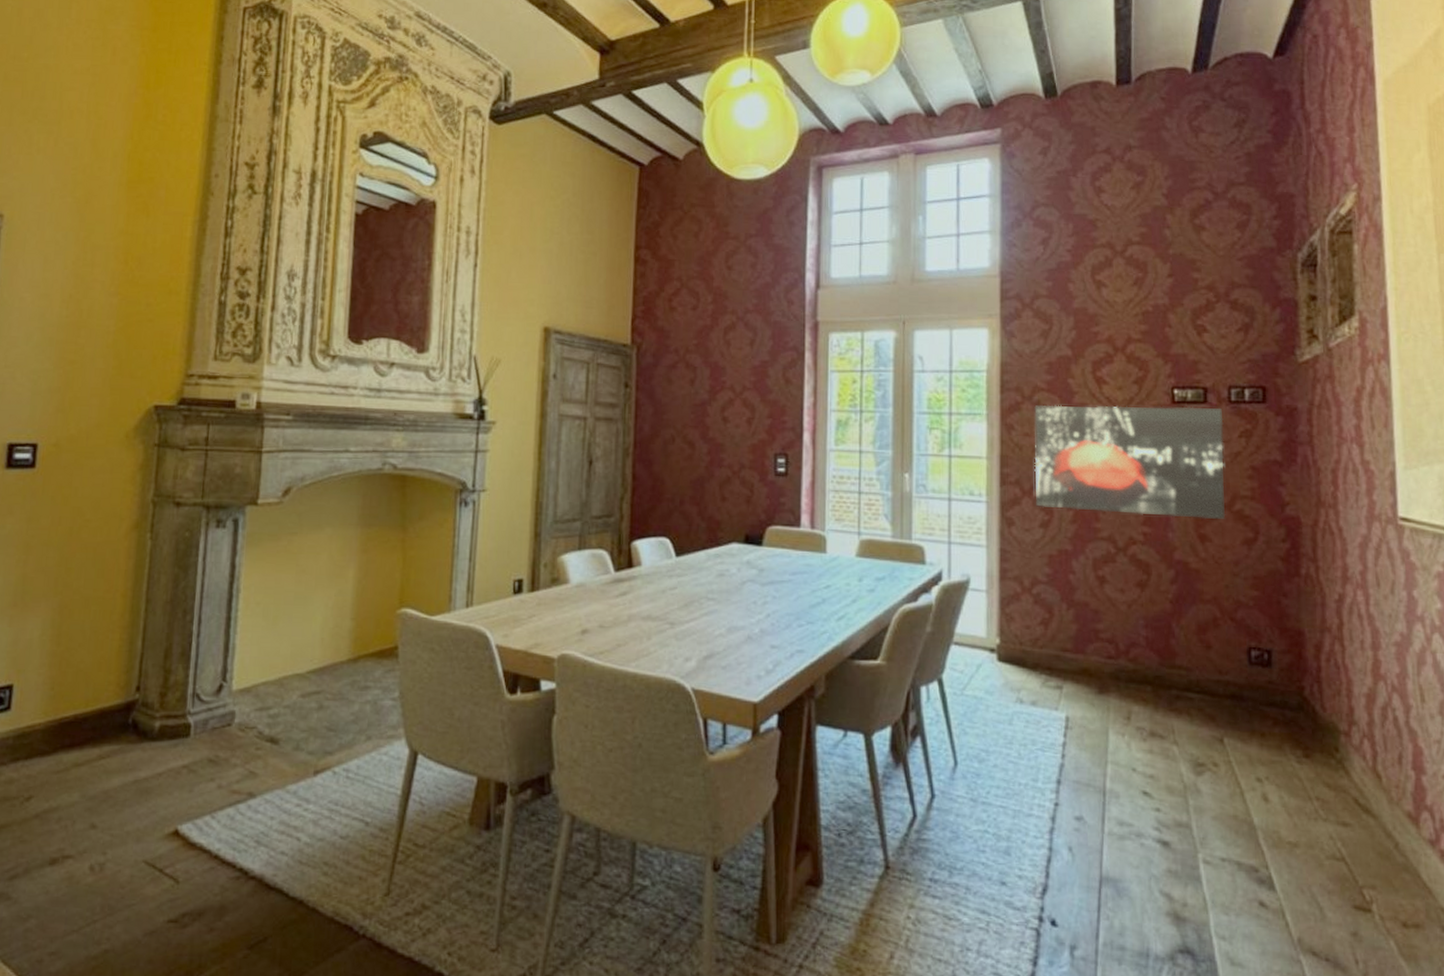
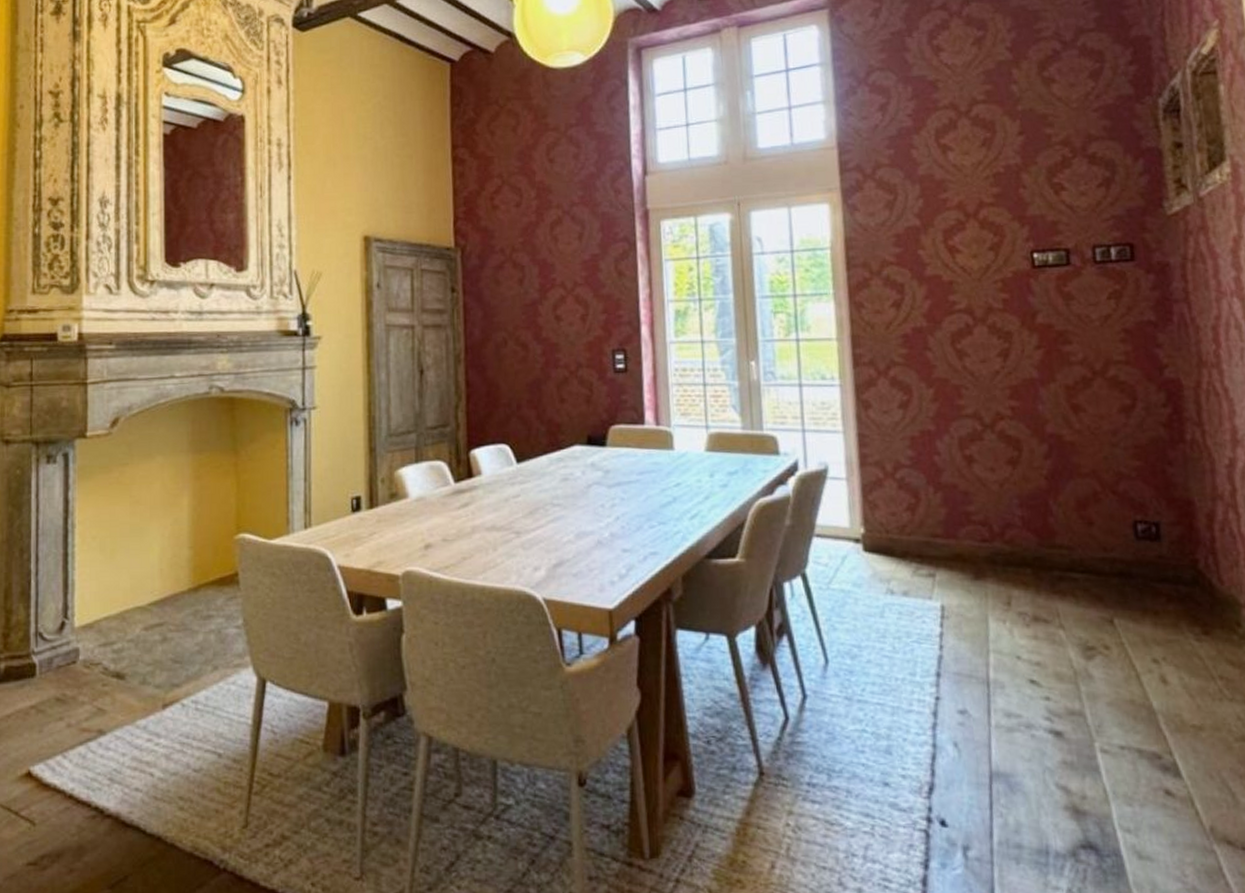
wall art: present [1034,405,1226,520] -> none [884,270,1100,389]

